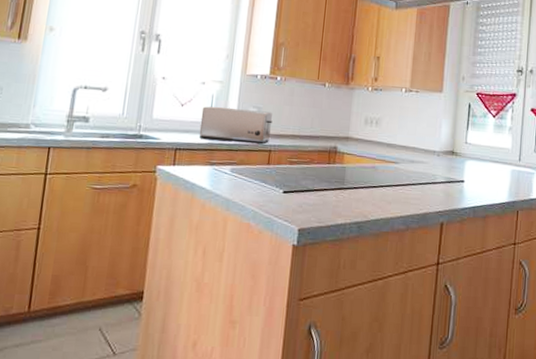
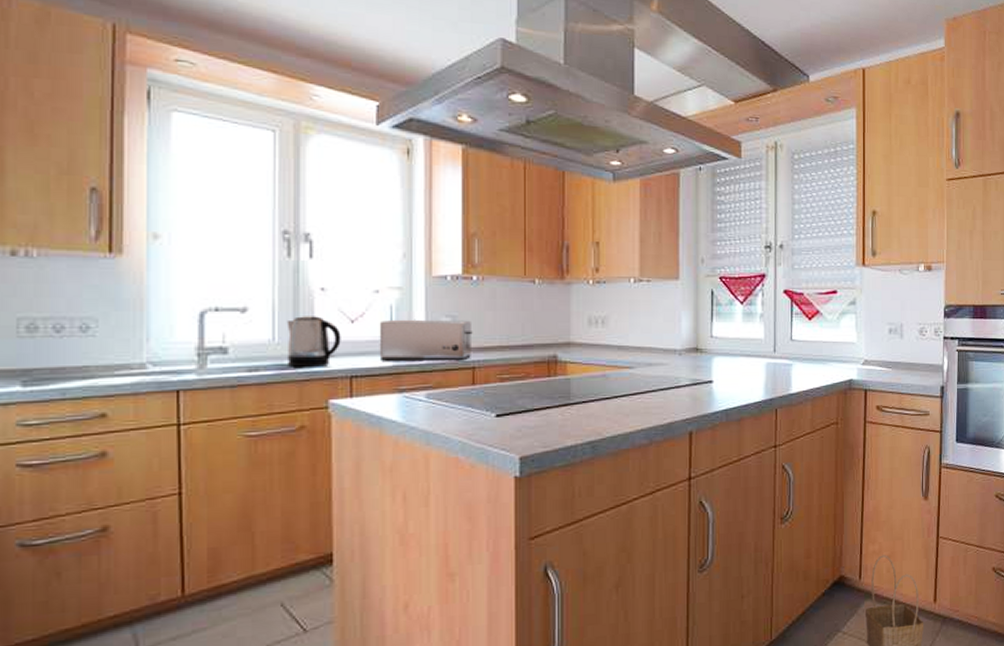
kettle: none [130,97,173,139] -> present [286,316,341,367]

